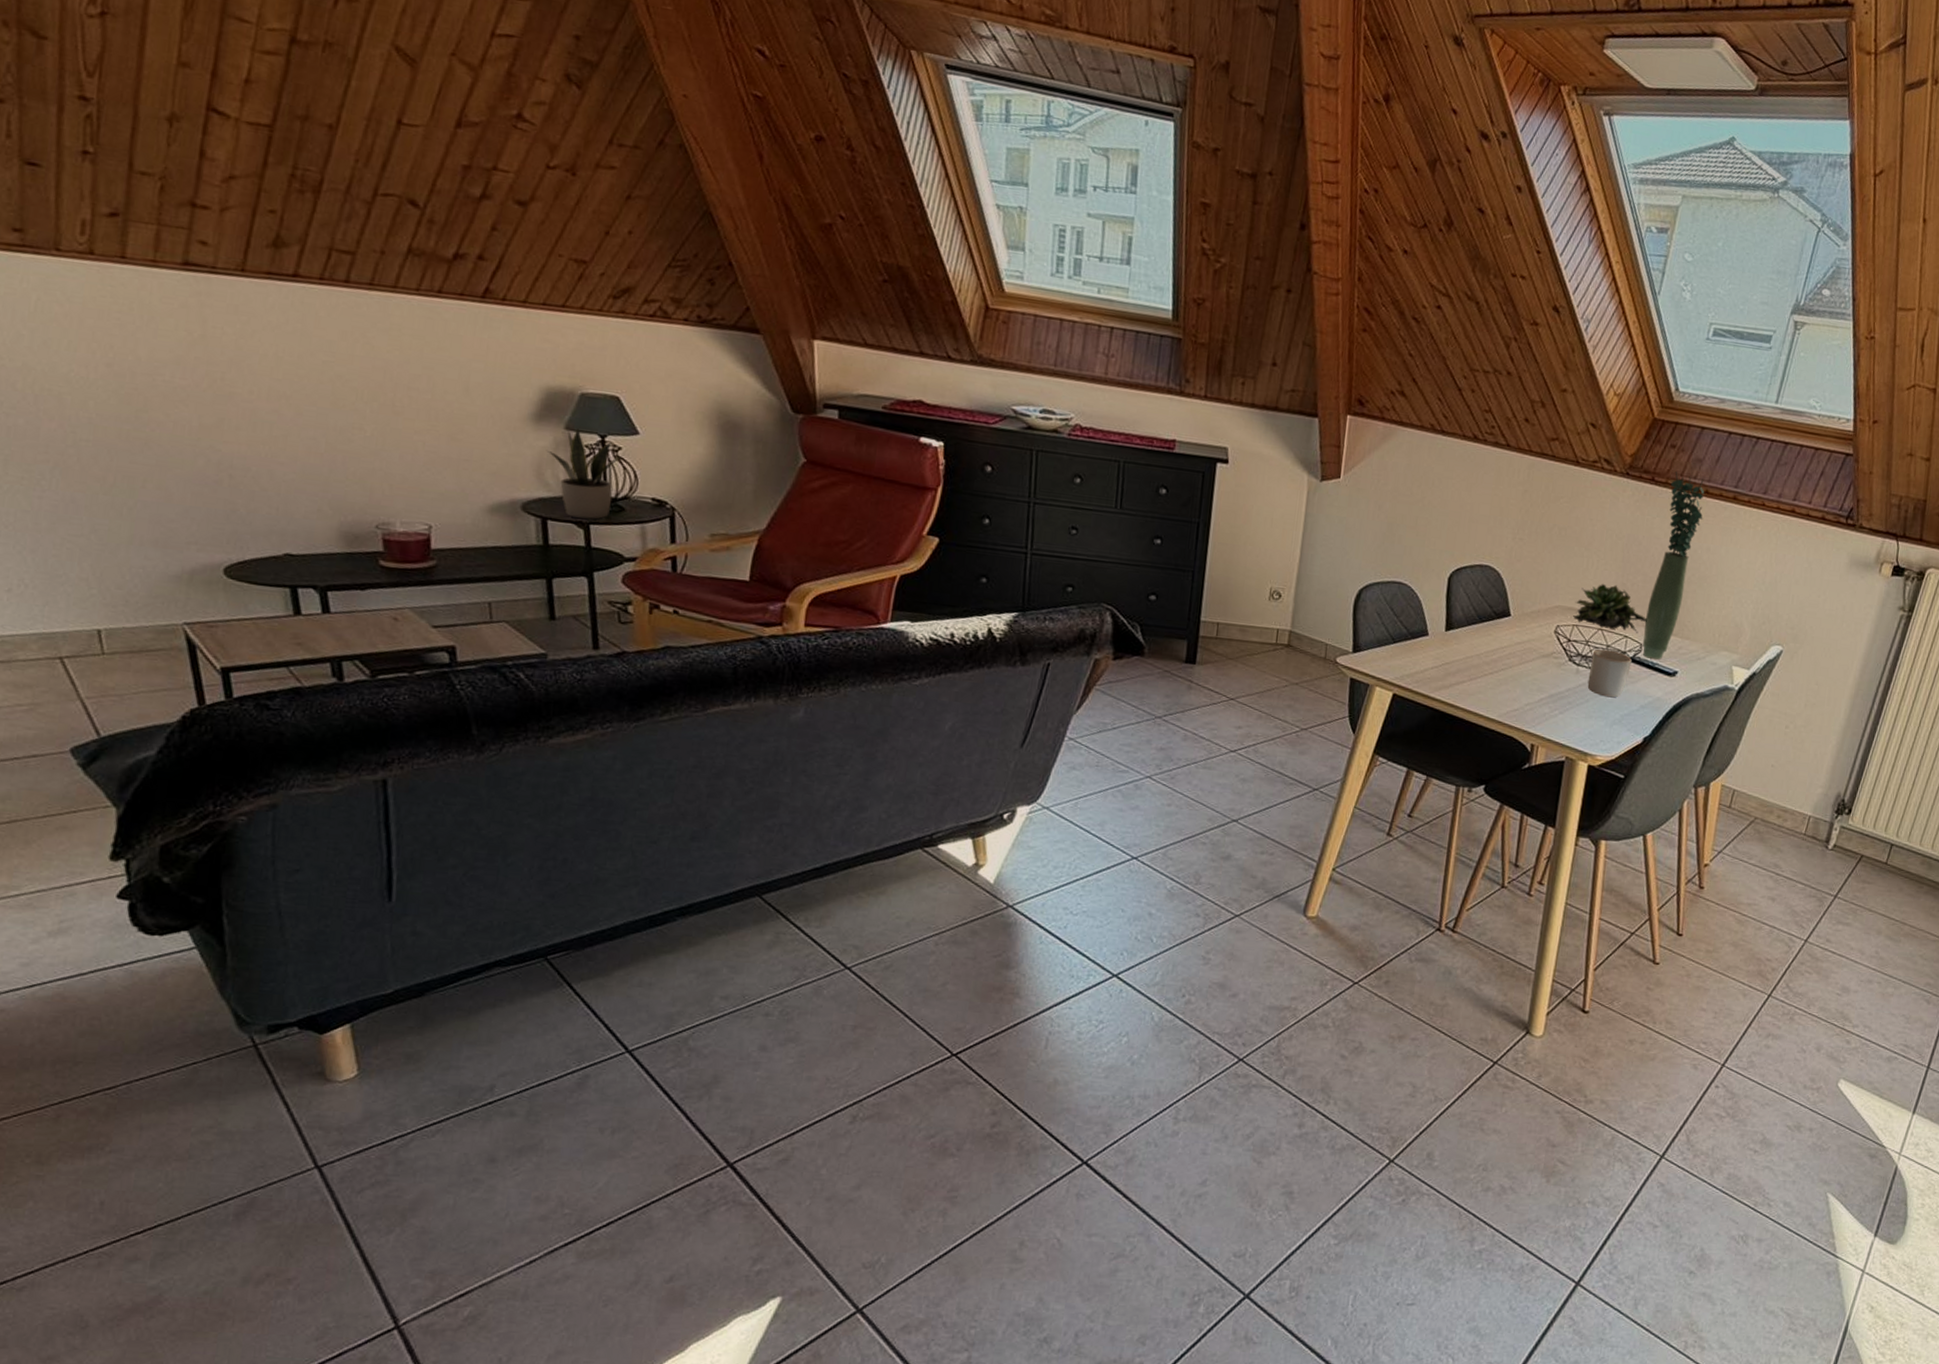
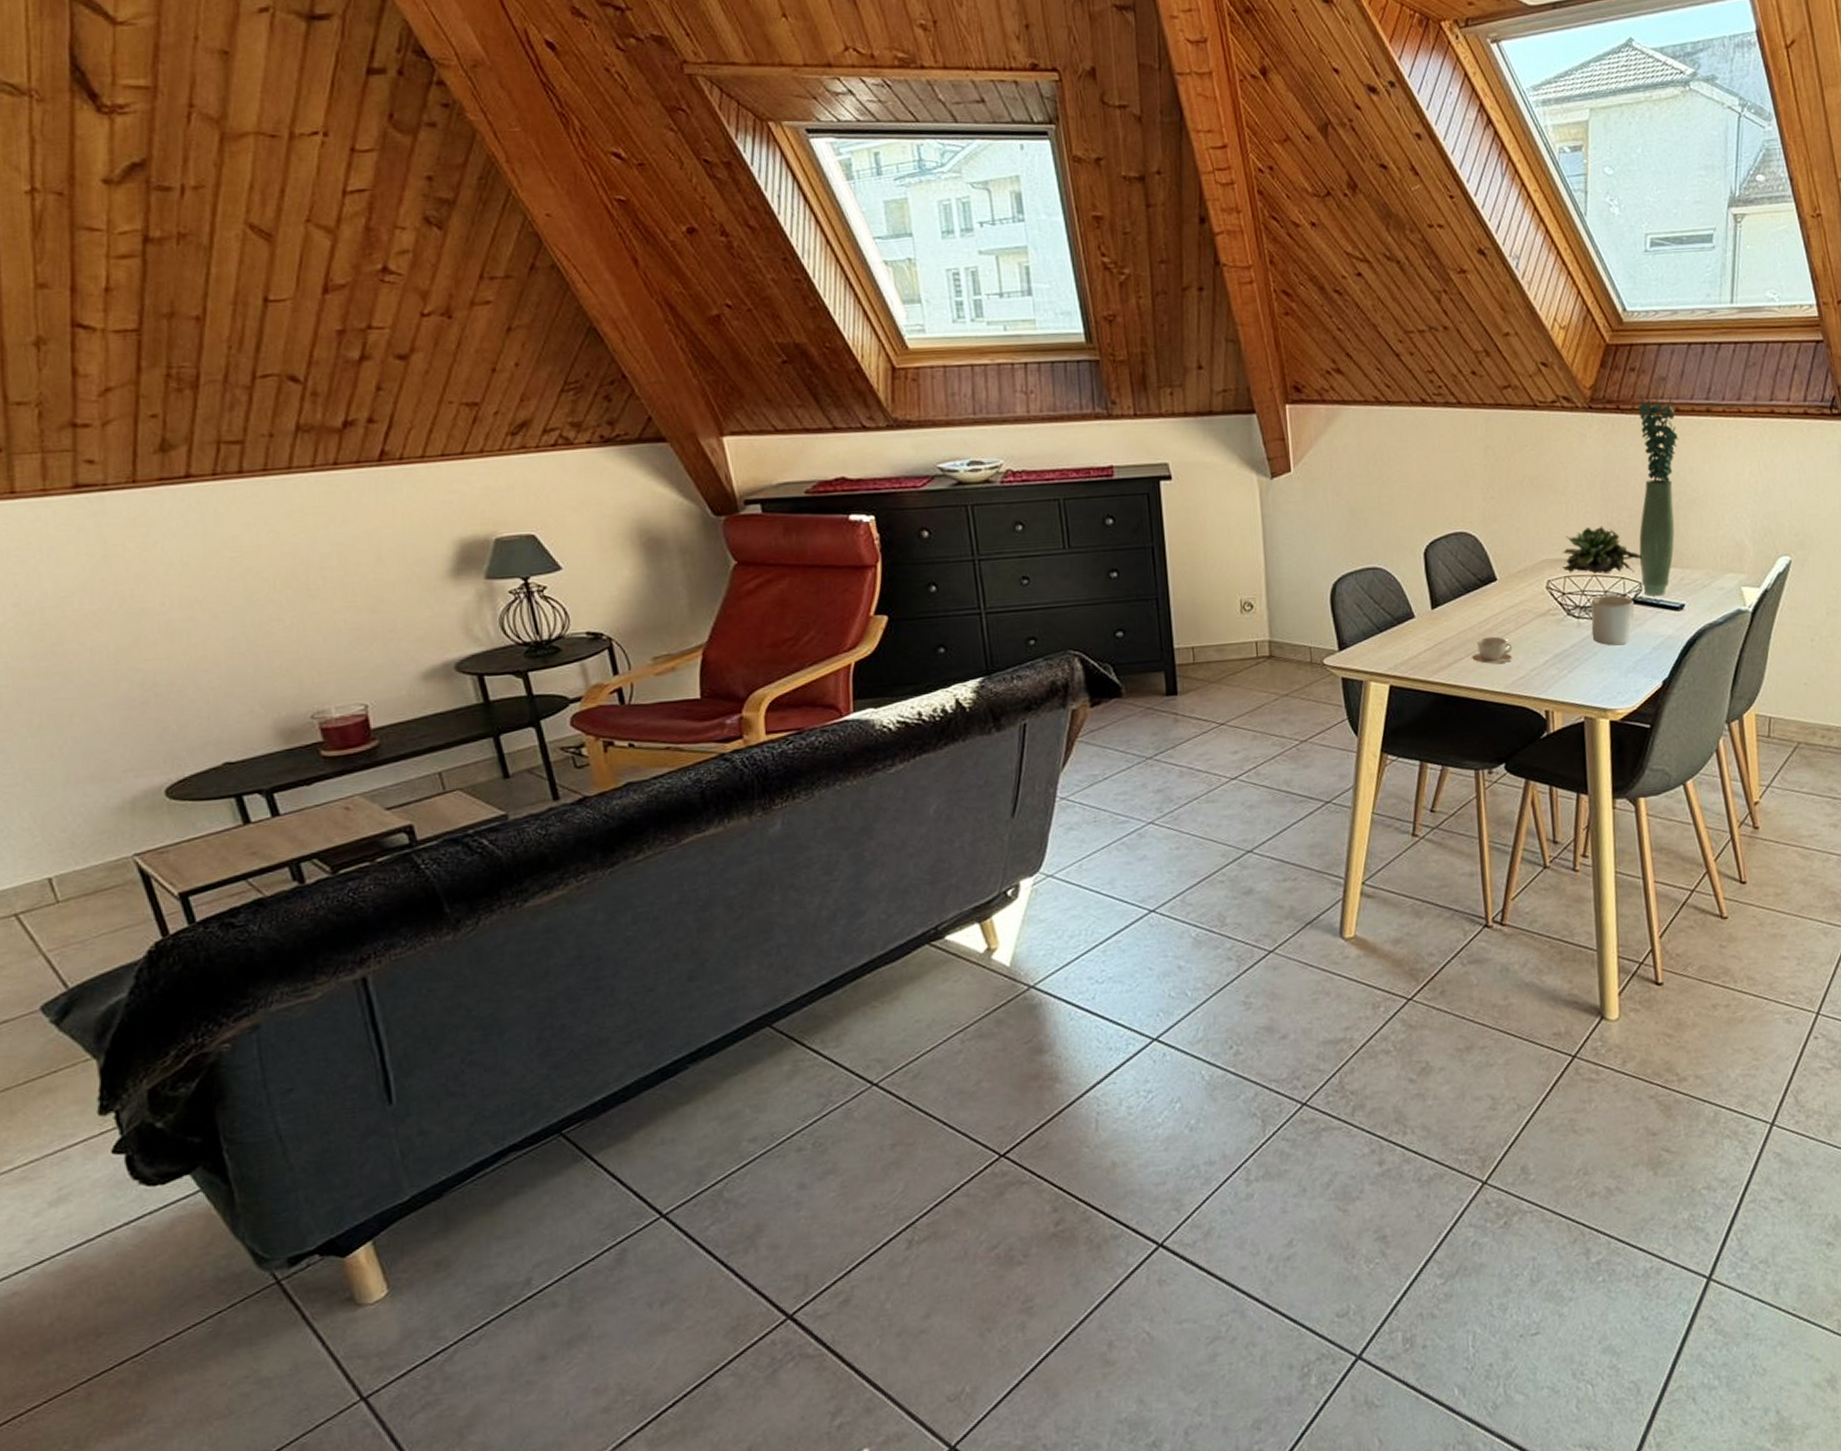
potted plant: present [546,428,624,520] -> none [470,576,550,669]
teacup: none [1473,666,1513,693] -> present [1472,636,1513,664]

